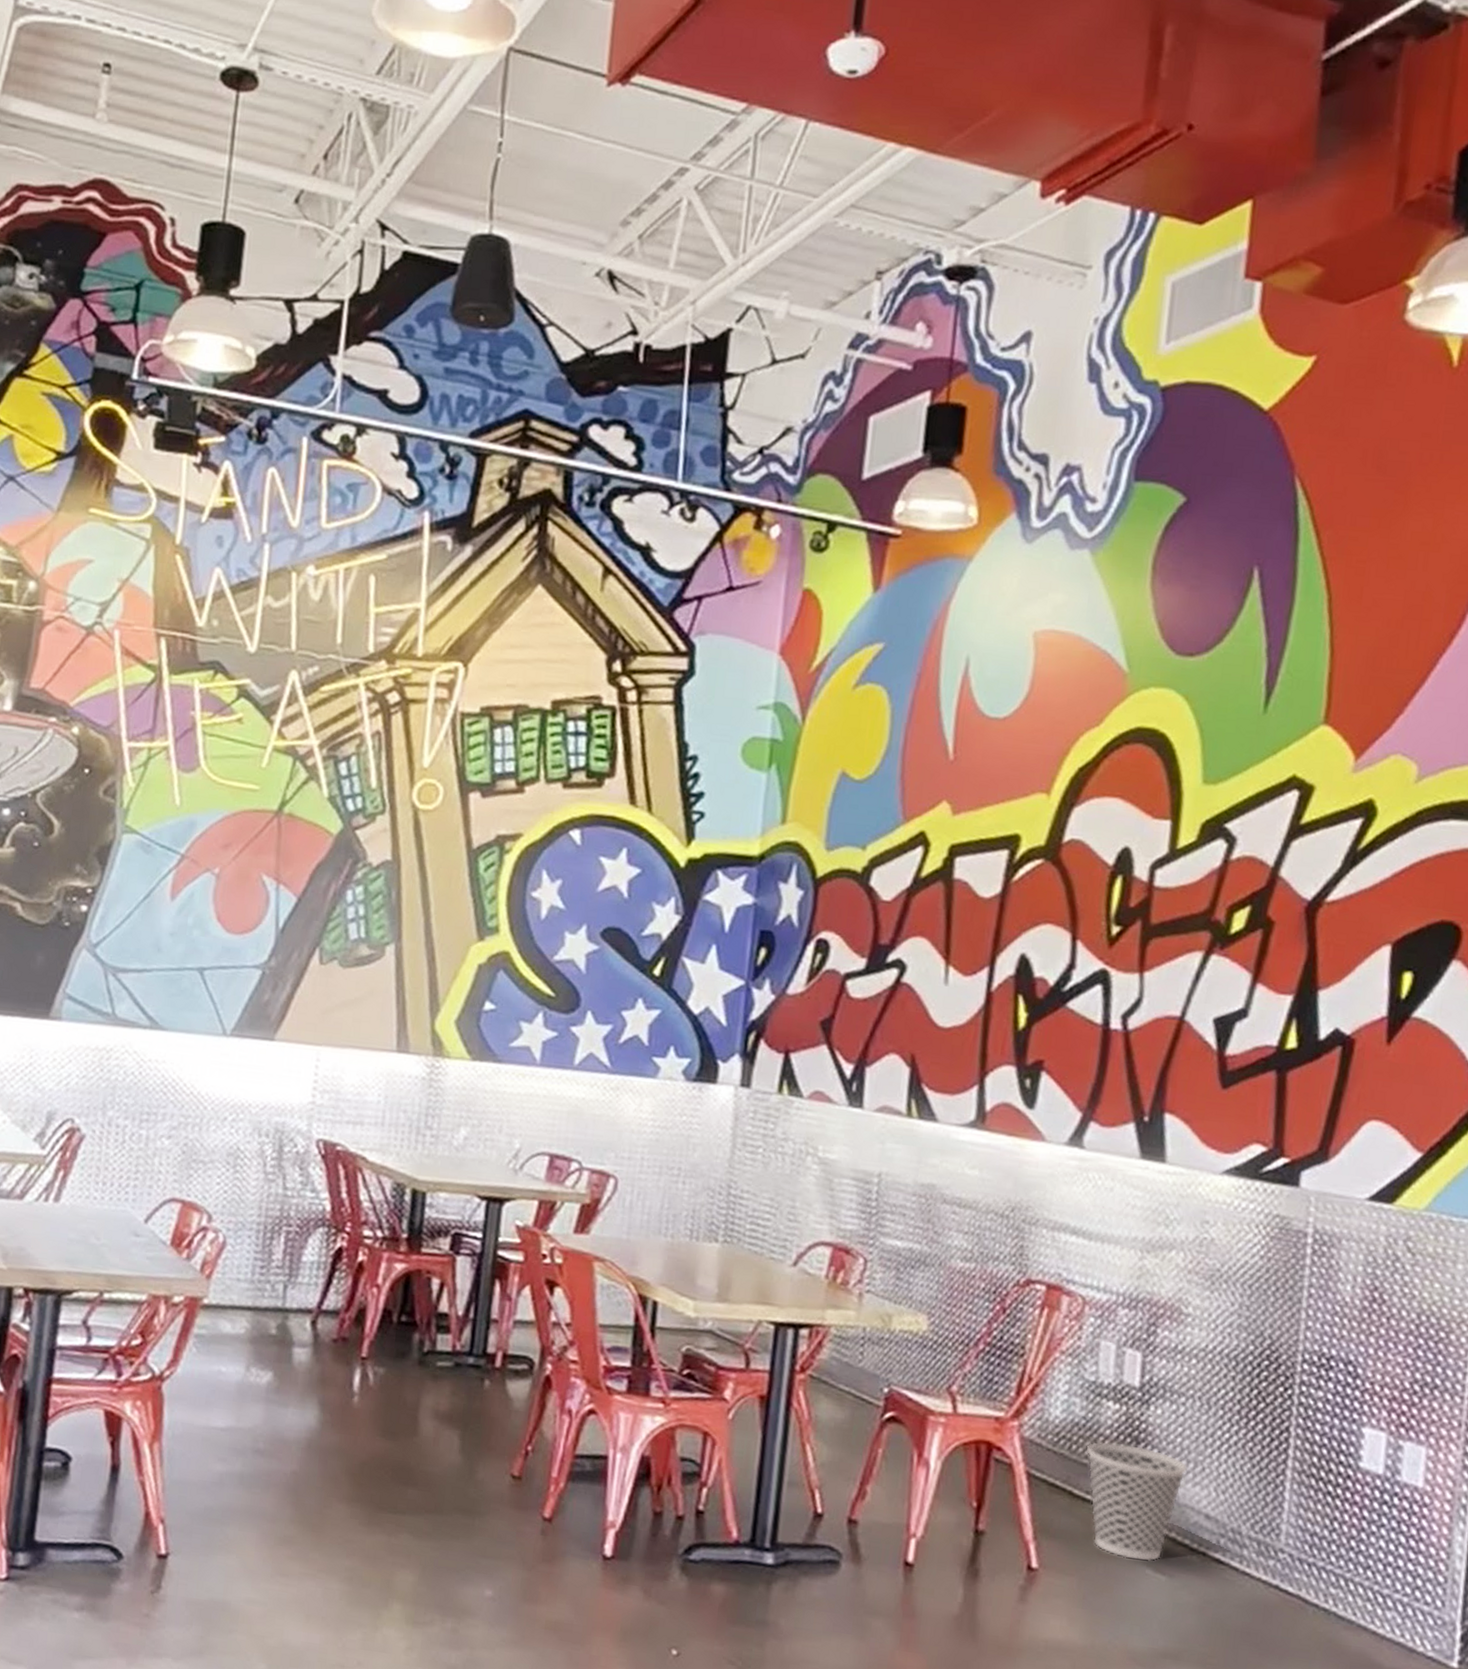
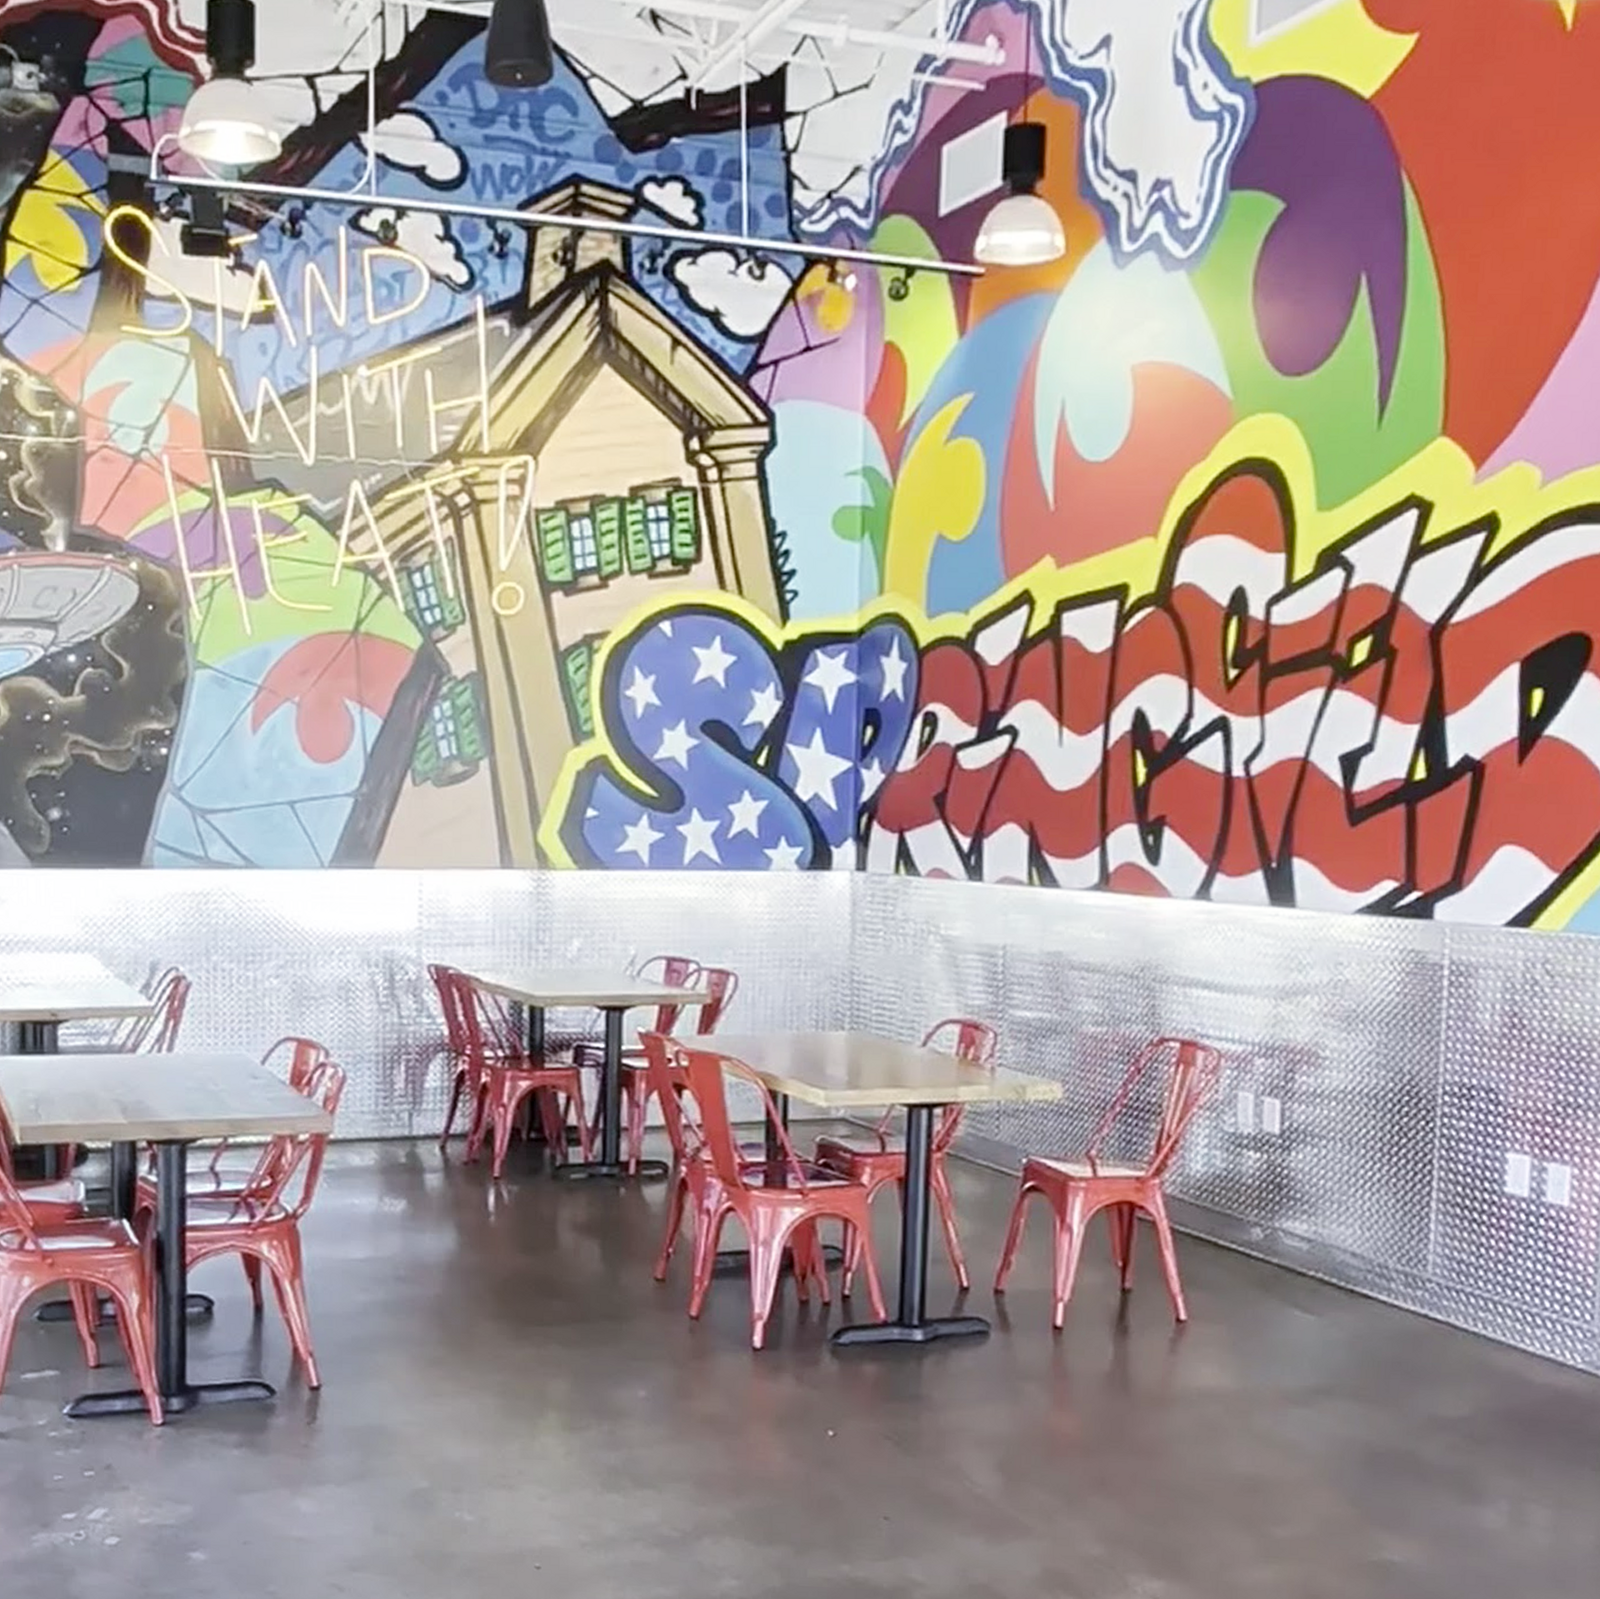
wastebasket: present [1087,1441,1187,1562] -> none [1230,1191,1331,1303]

